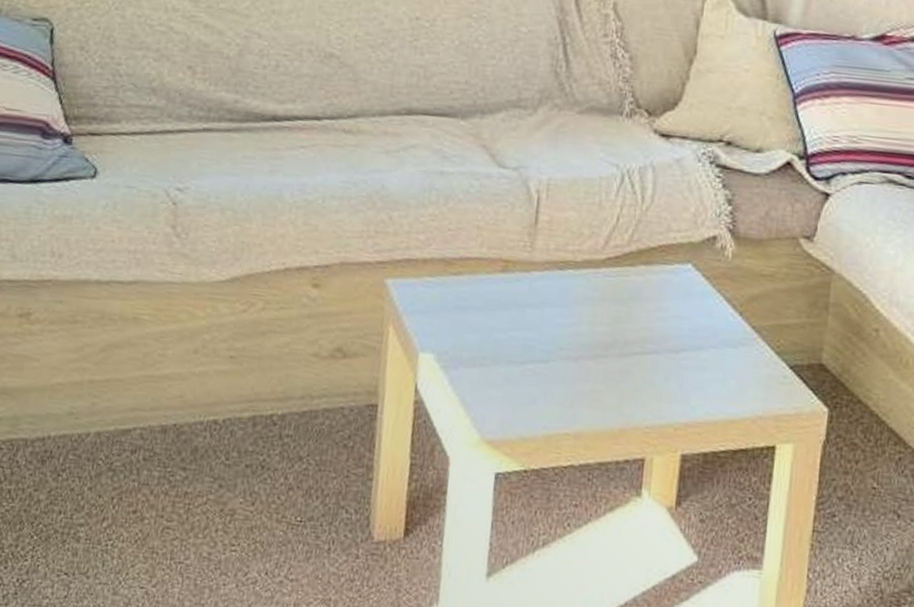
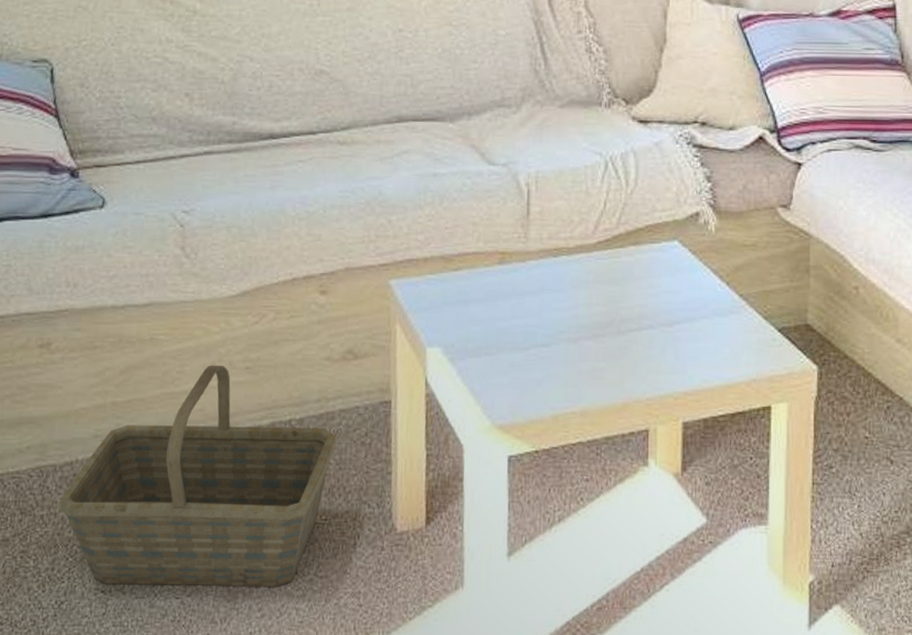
basket: none [27,350,318,586] -> present [58,365,336,588]

